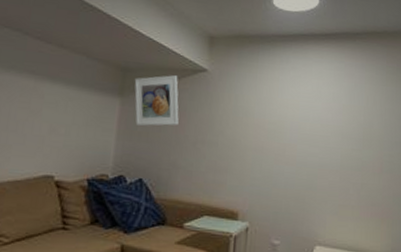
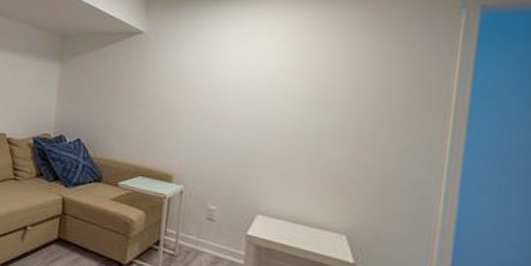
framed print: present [134,75,179,127] -> none [72,39,115,90]

